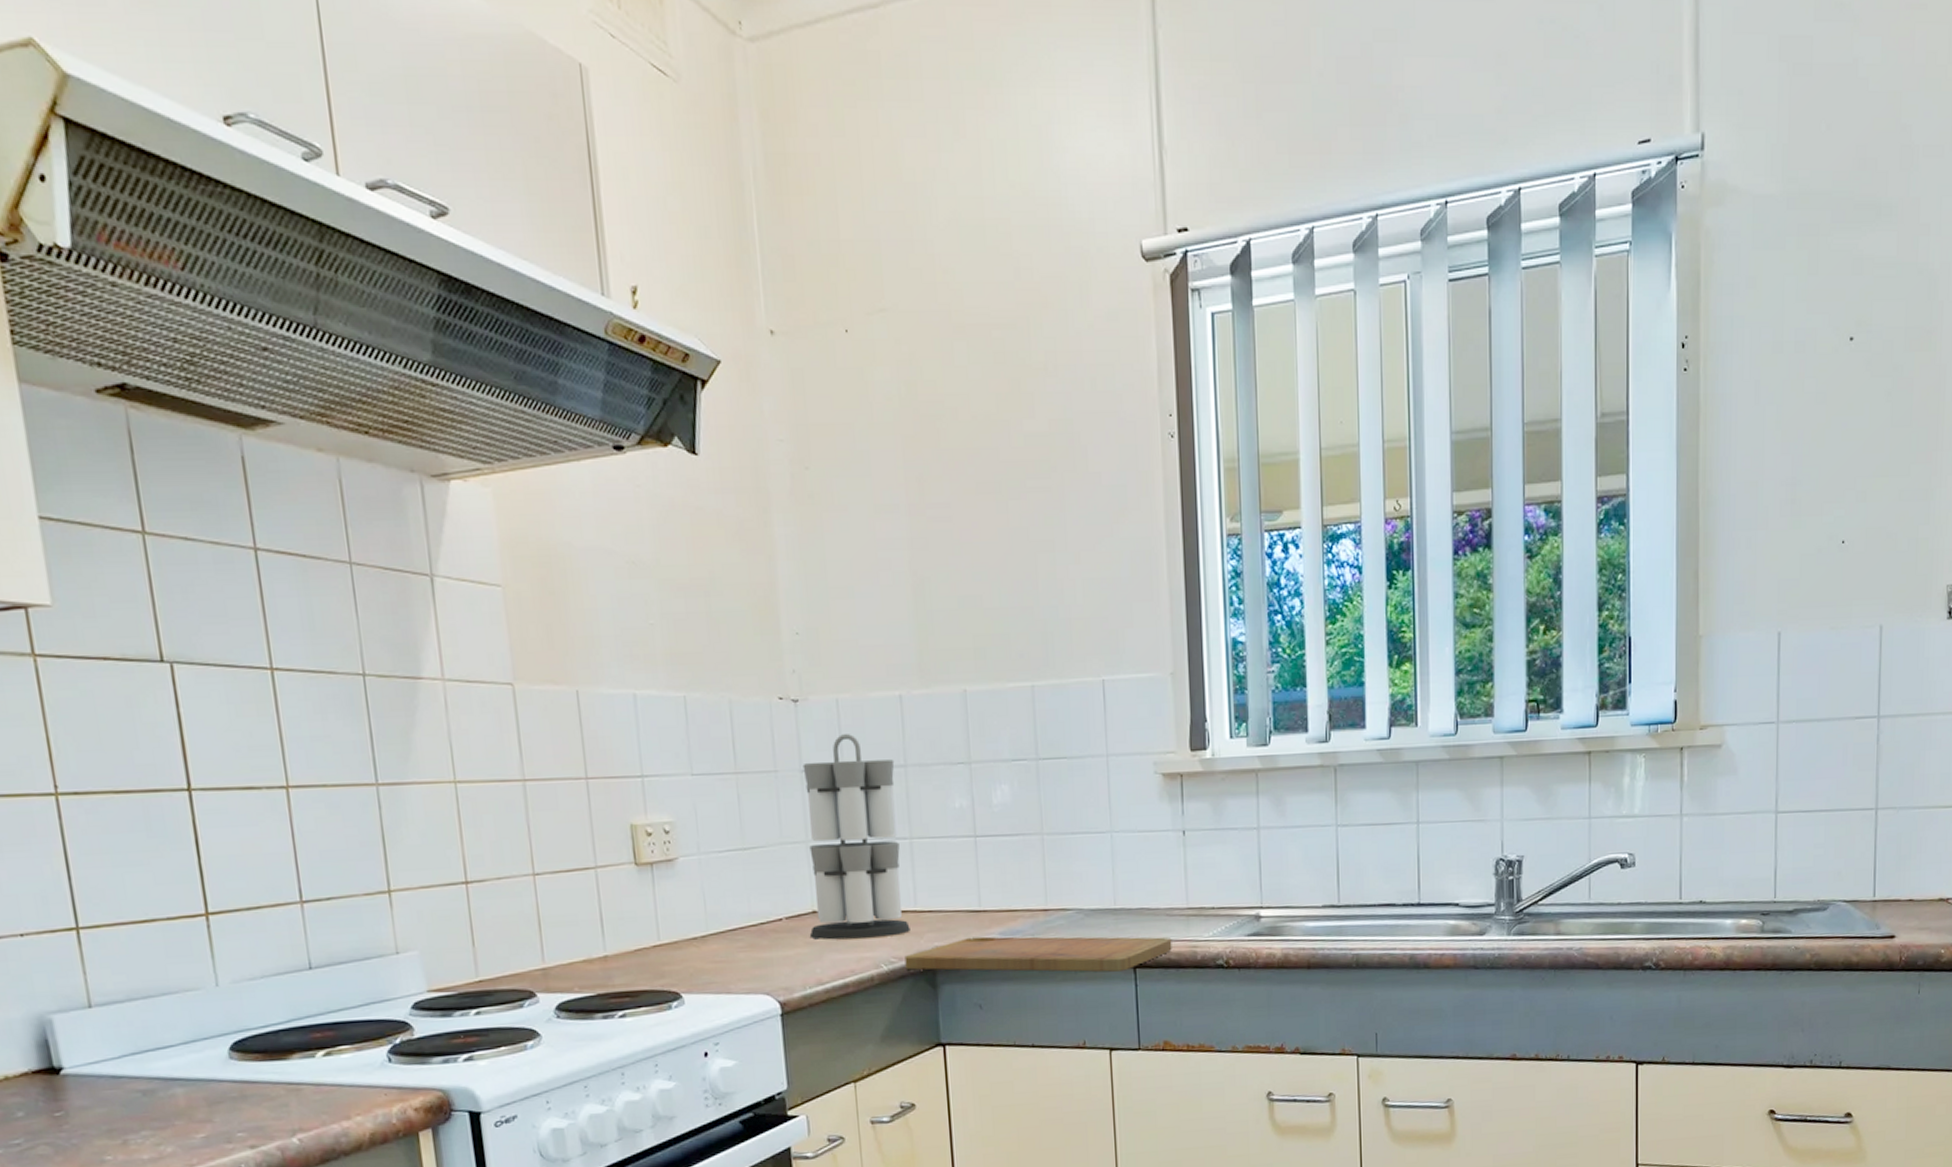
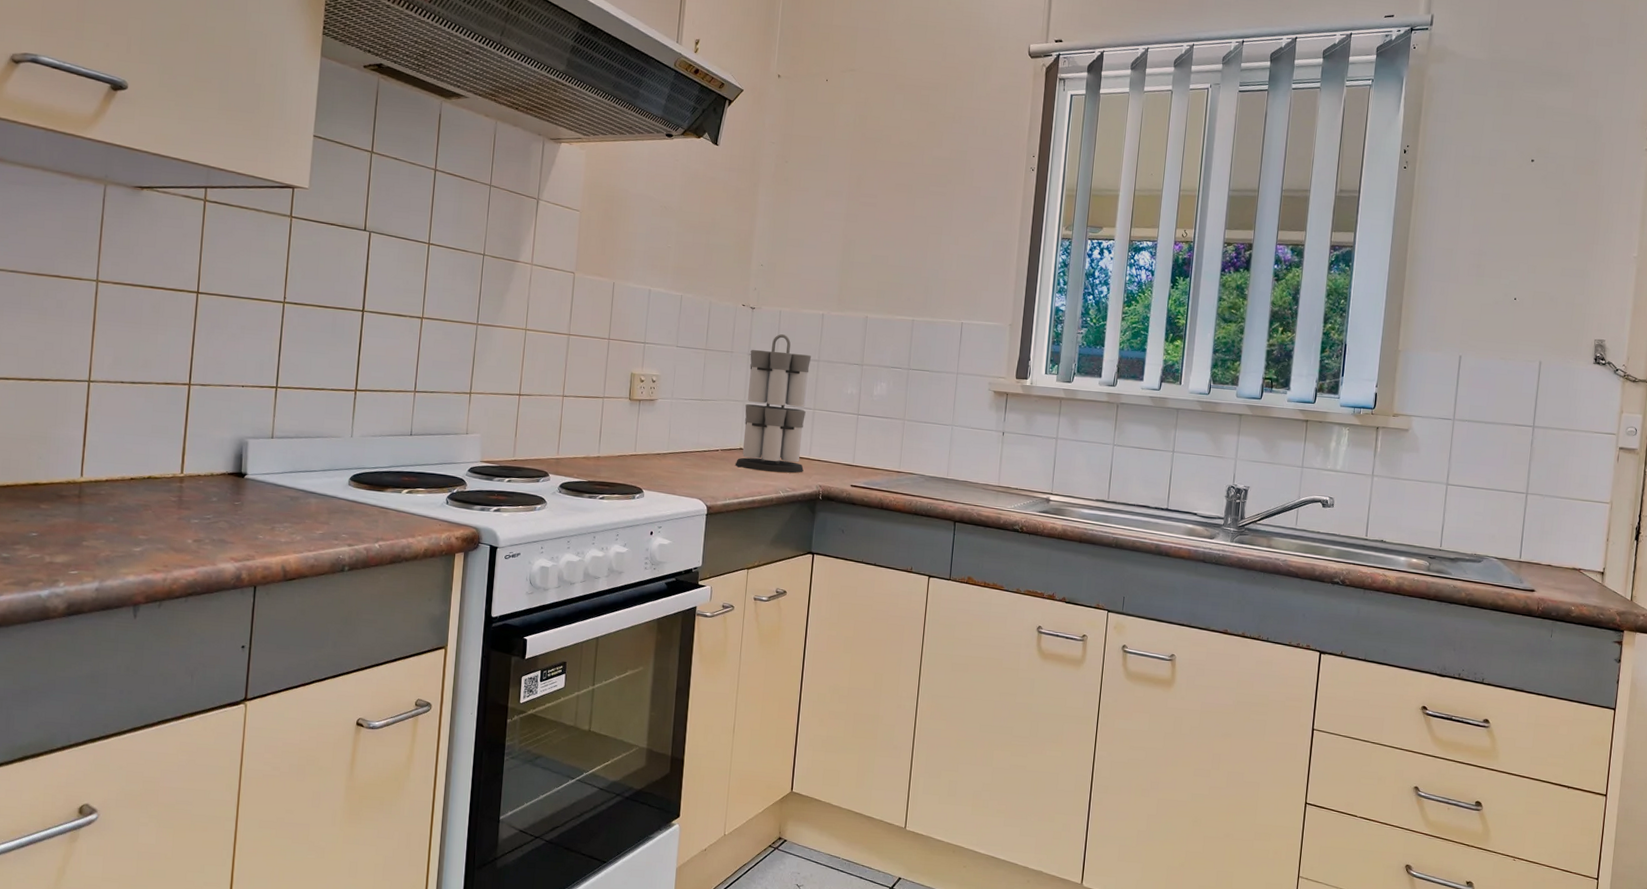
cutting board: present [904,936,1172,973] -> none [796,482,984,523]

